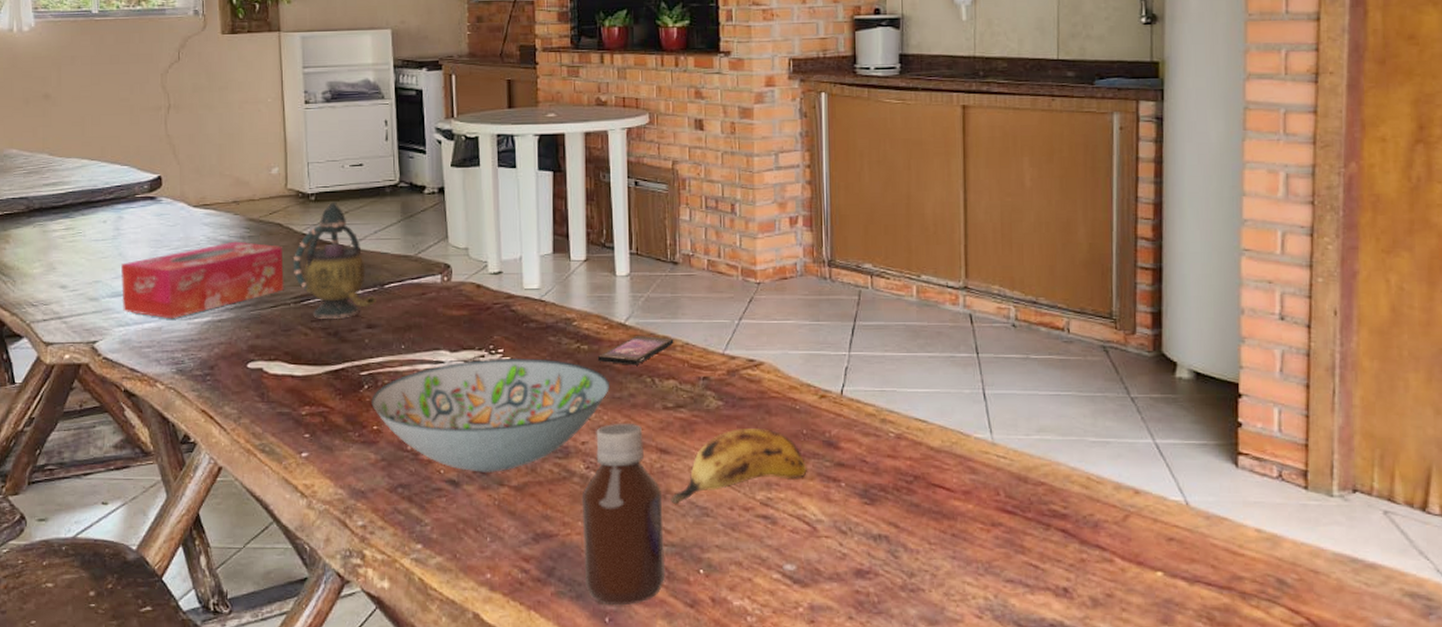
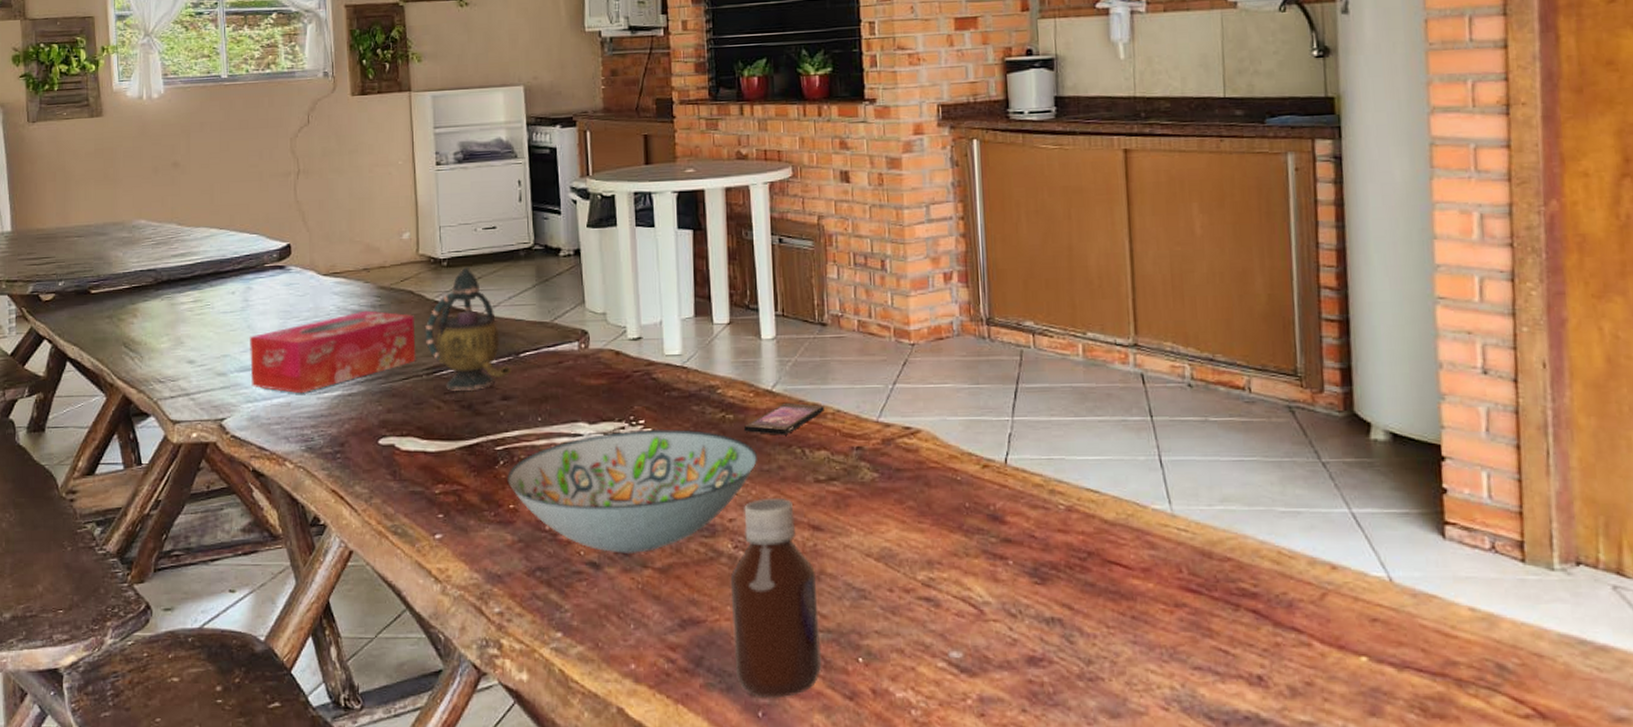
banana: present [669,428,807,505] -> none [824,502,971,587]

